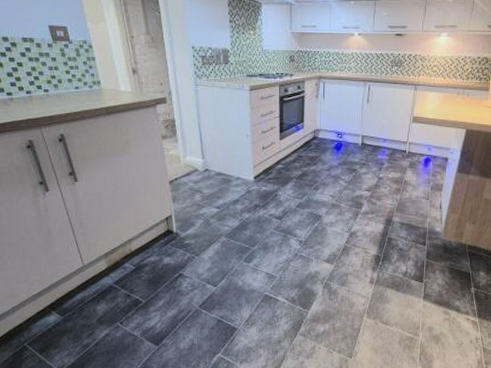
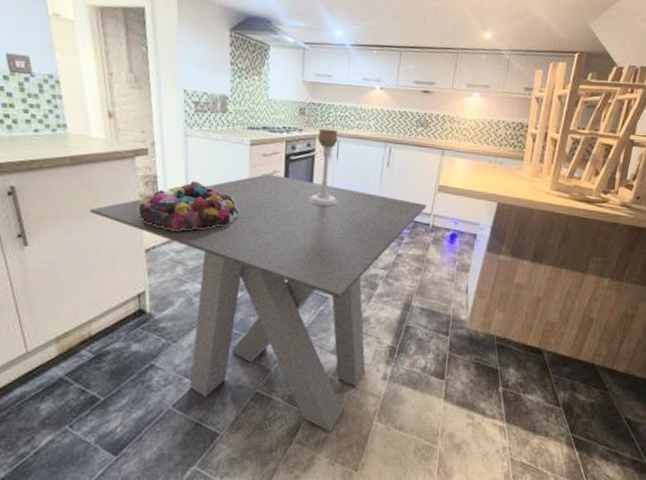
dining table: none [124,114,403,327] -> present [90,174,427,432]
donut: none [162,123,243,165] -> present [138,181,239,231]
candle holder: none [300,72,326,140] -> present [308,128,339,206]

